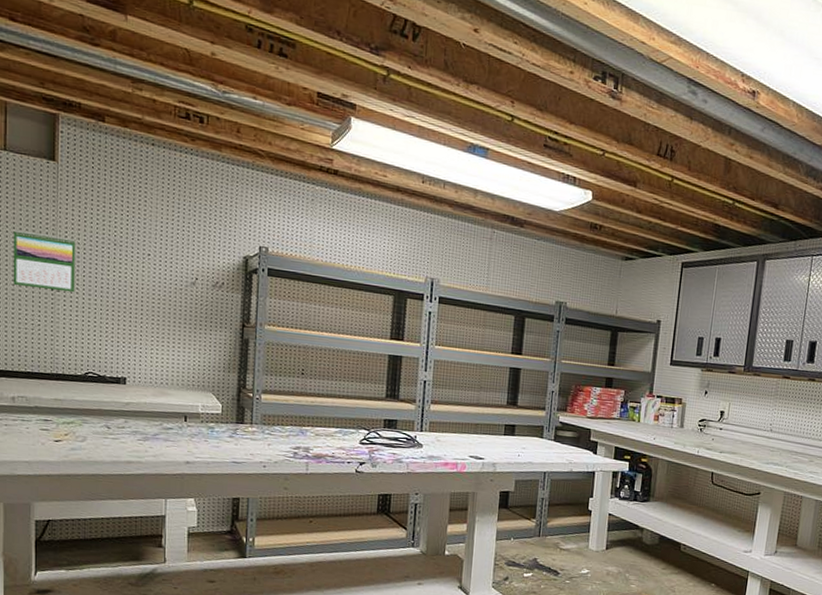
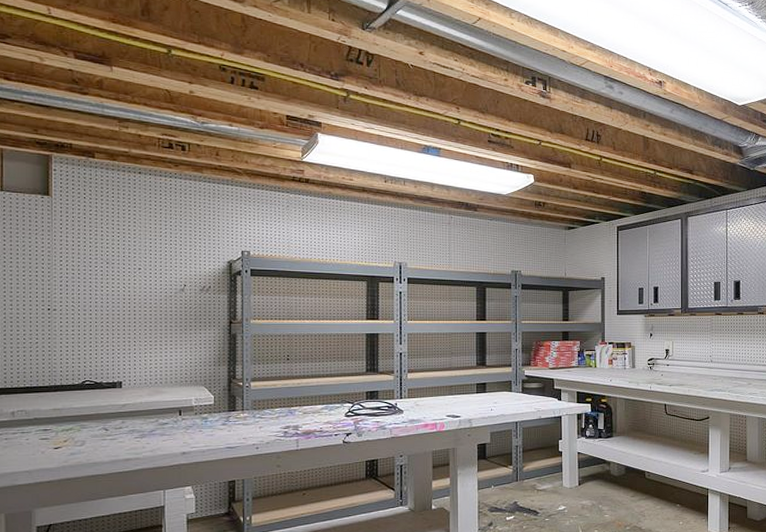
calendar: present [13,229,76,293] -> none [11,259,71,310]

